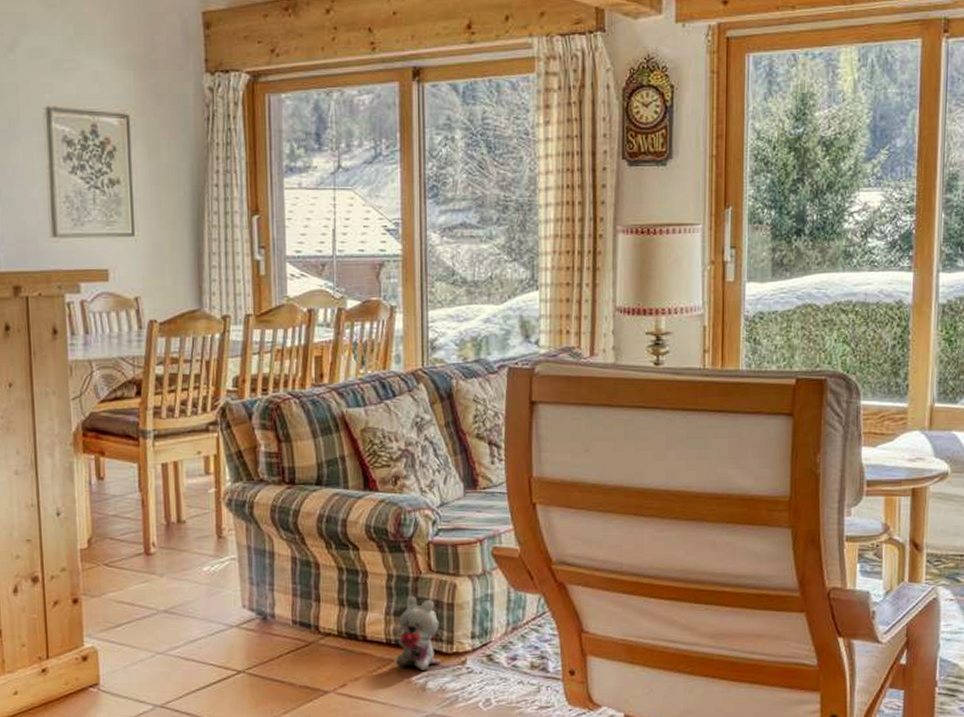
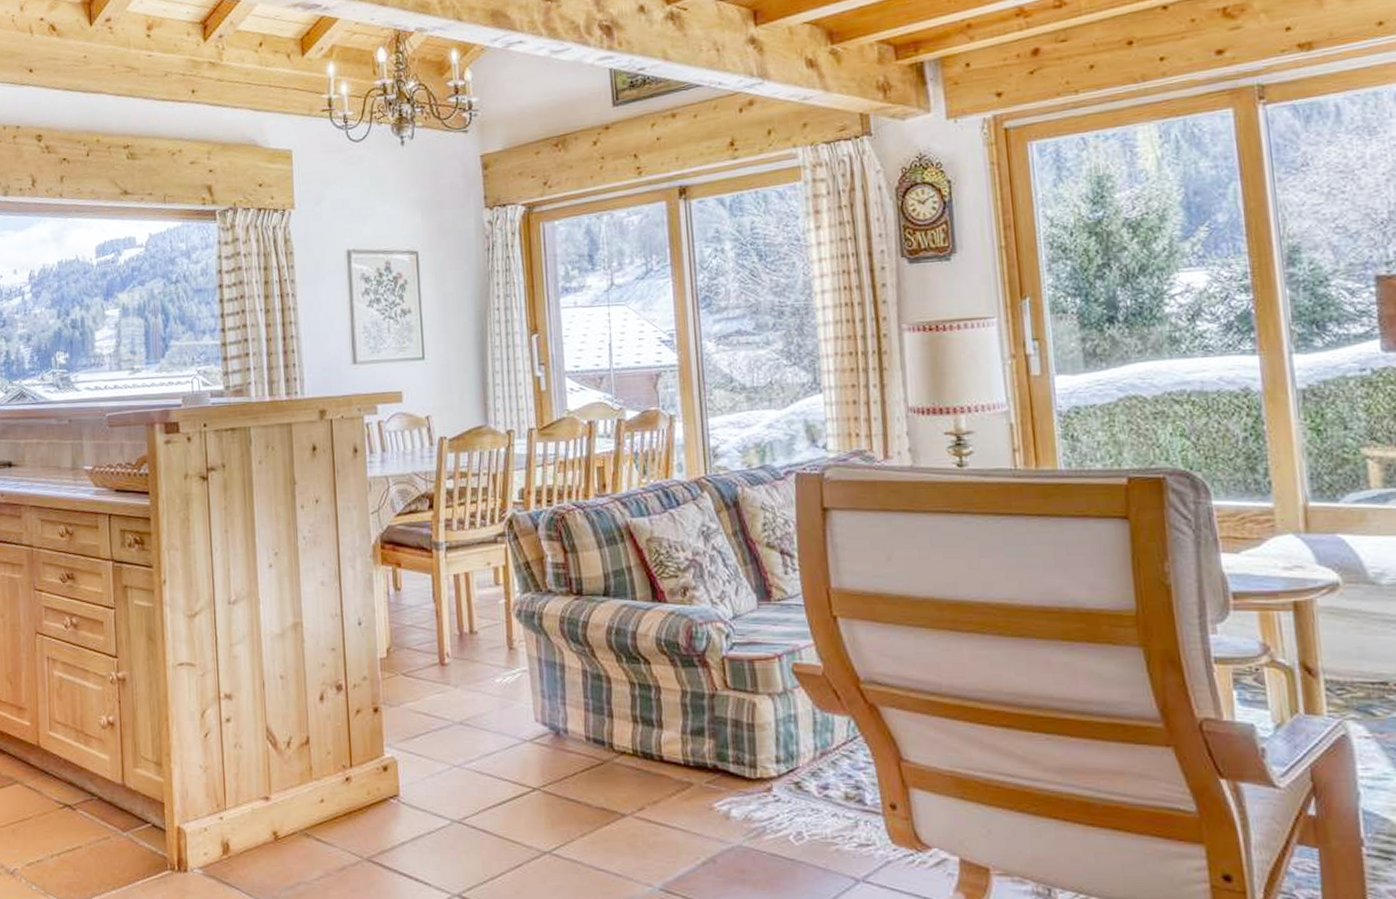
plush toy: present [395,596,441,671] -> none [694,714,744,796]

